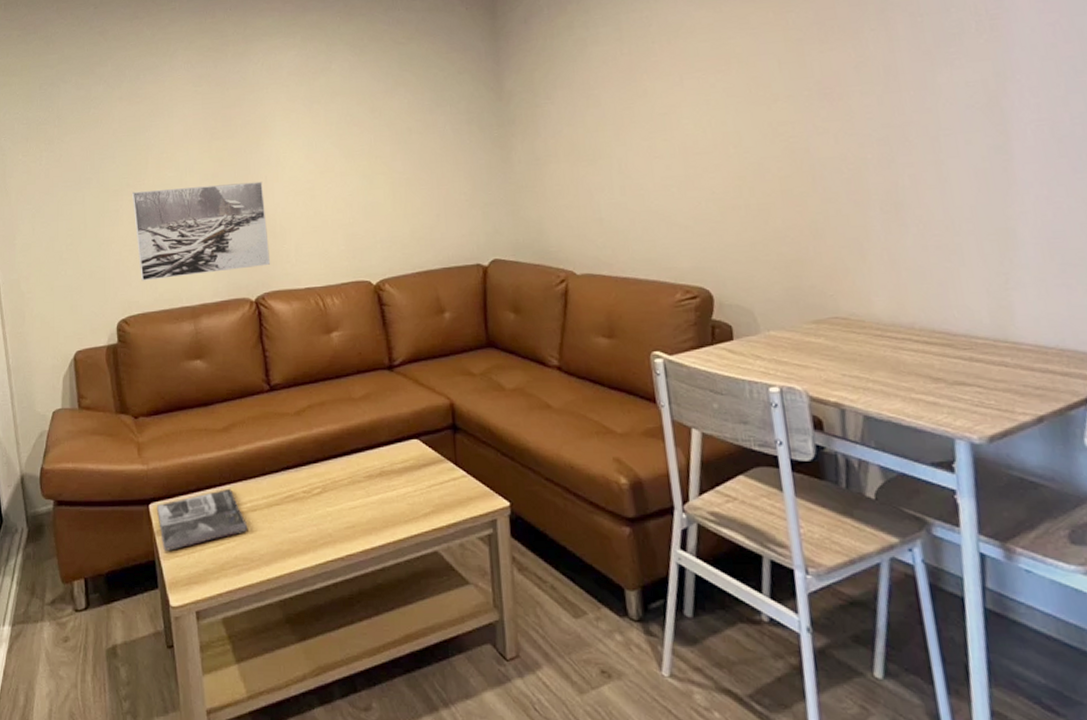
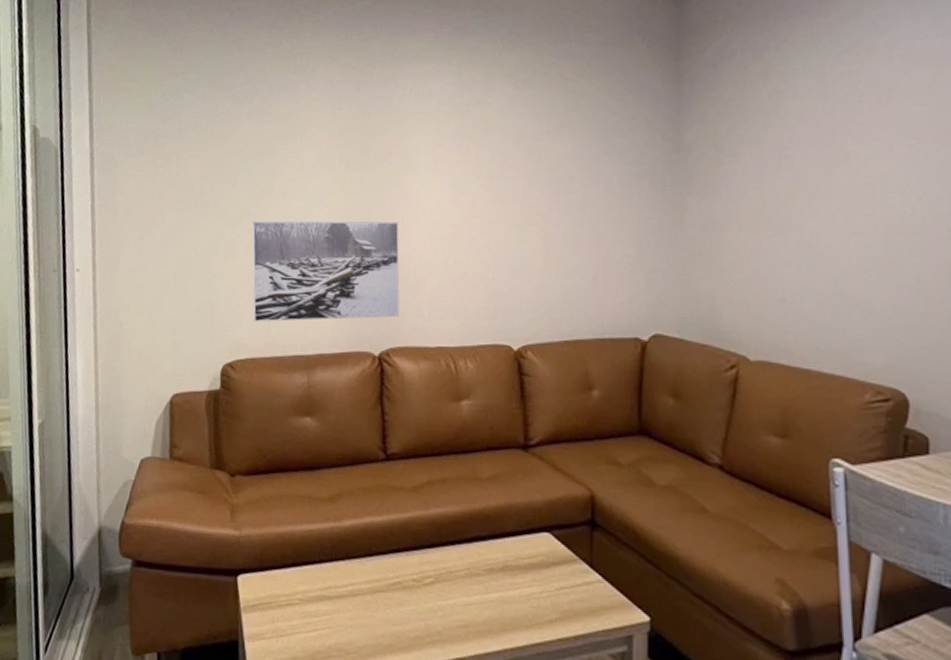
magazine: present [156,488,248,551] -> none [245,566,347,631]

